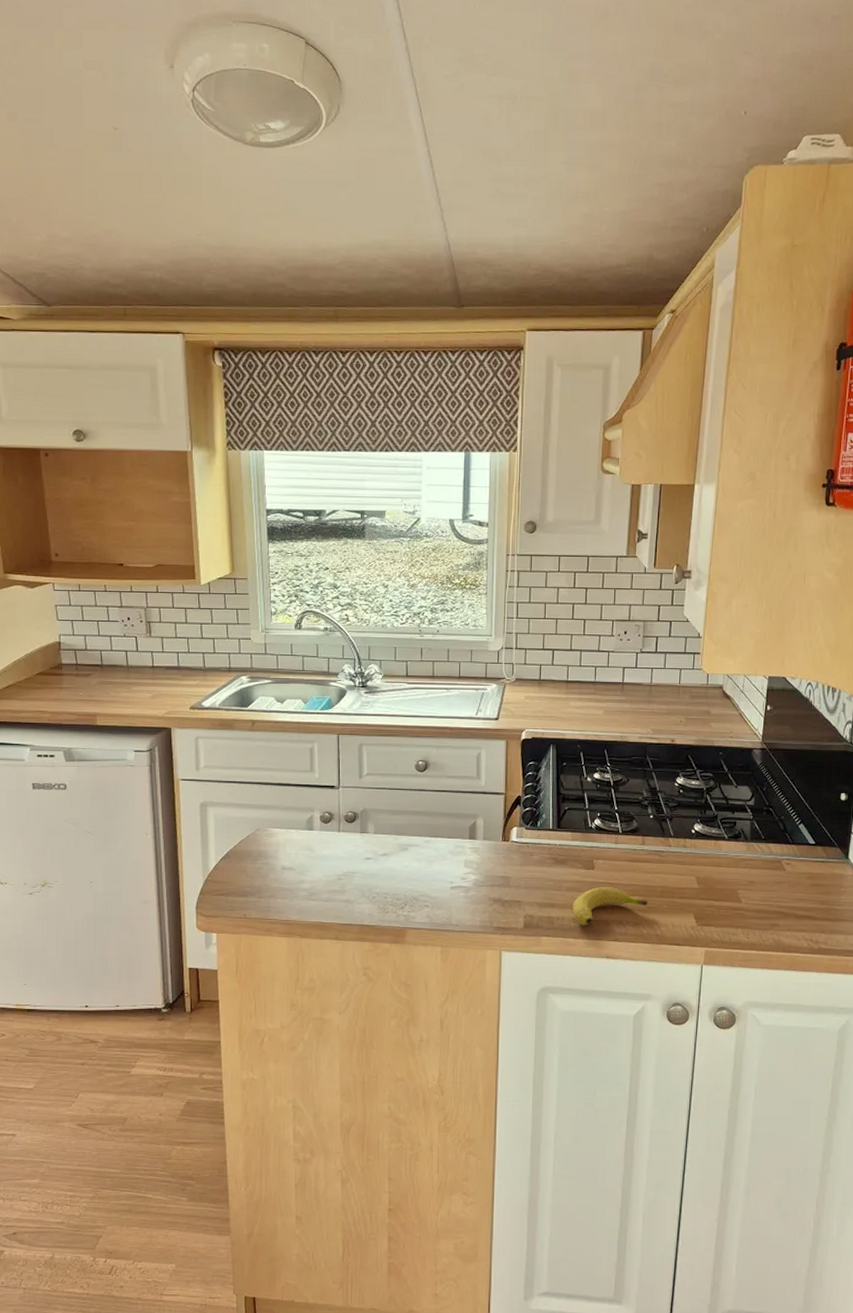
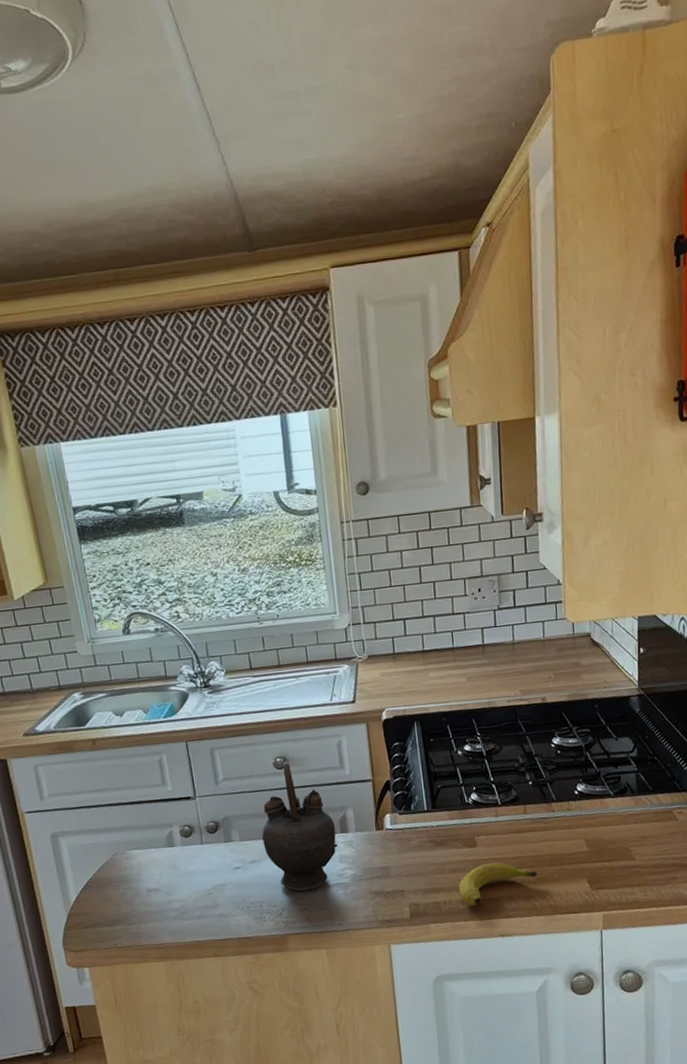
teapot: none [395,765,465,889] -> present [261,761,338,891]

